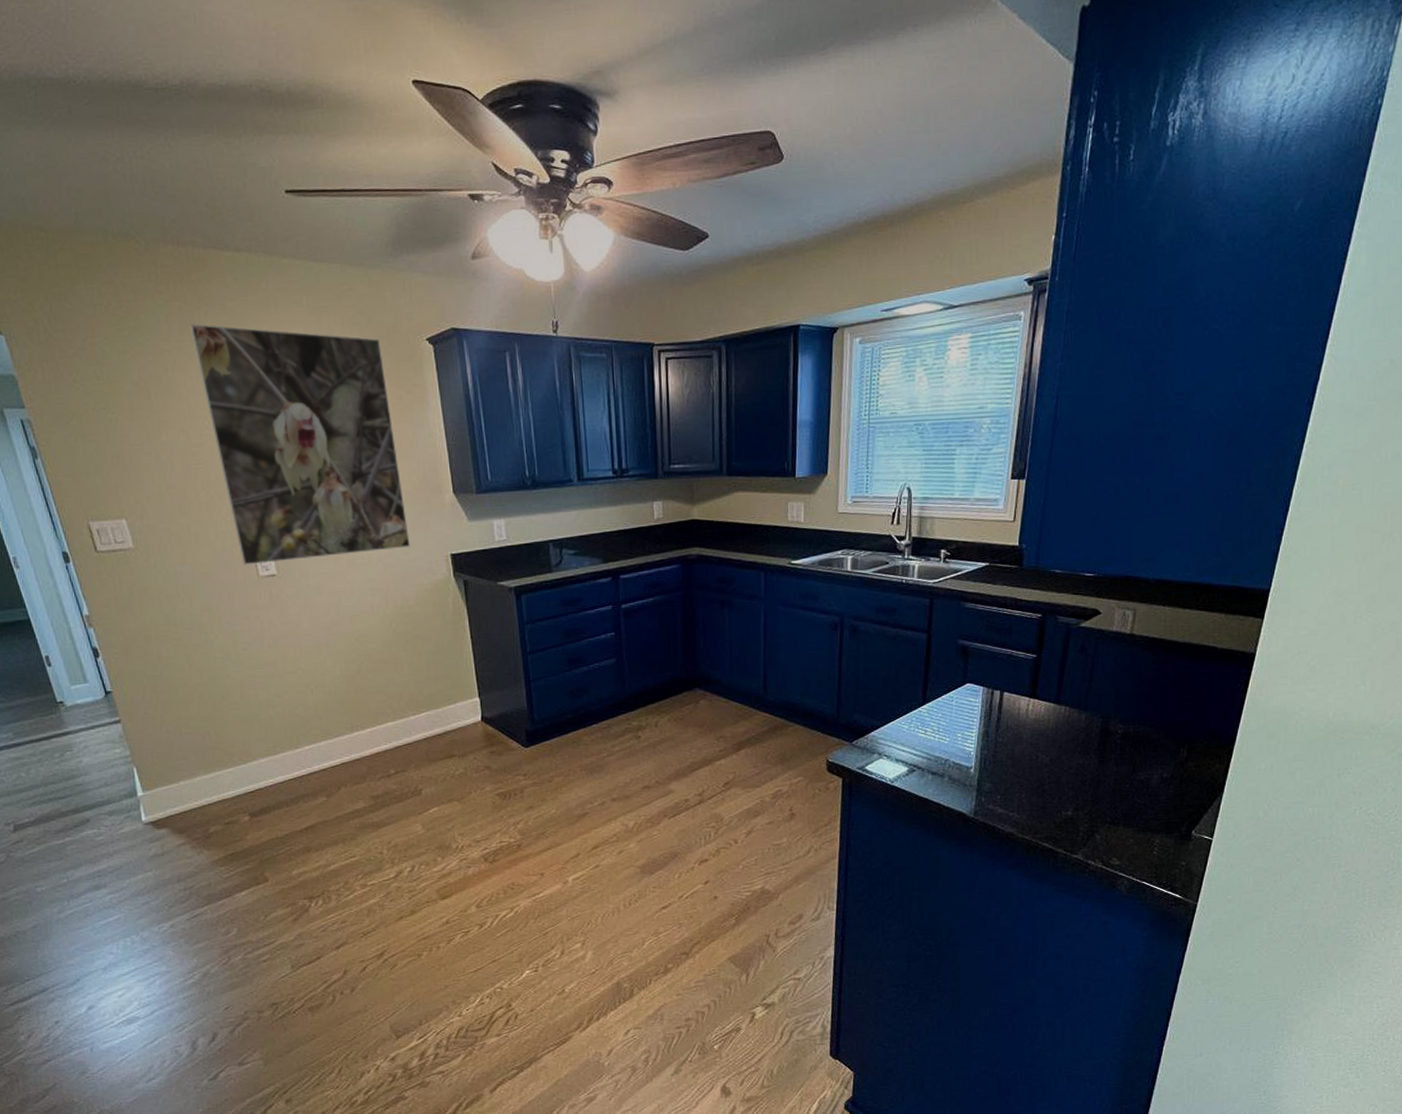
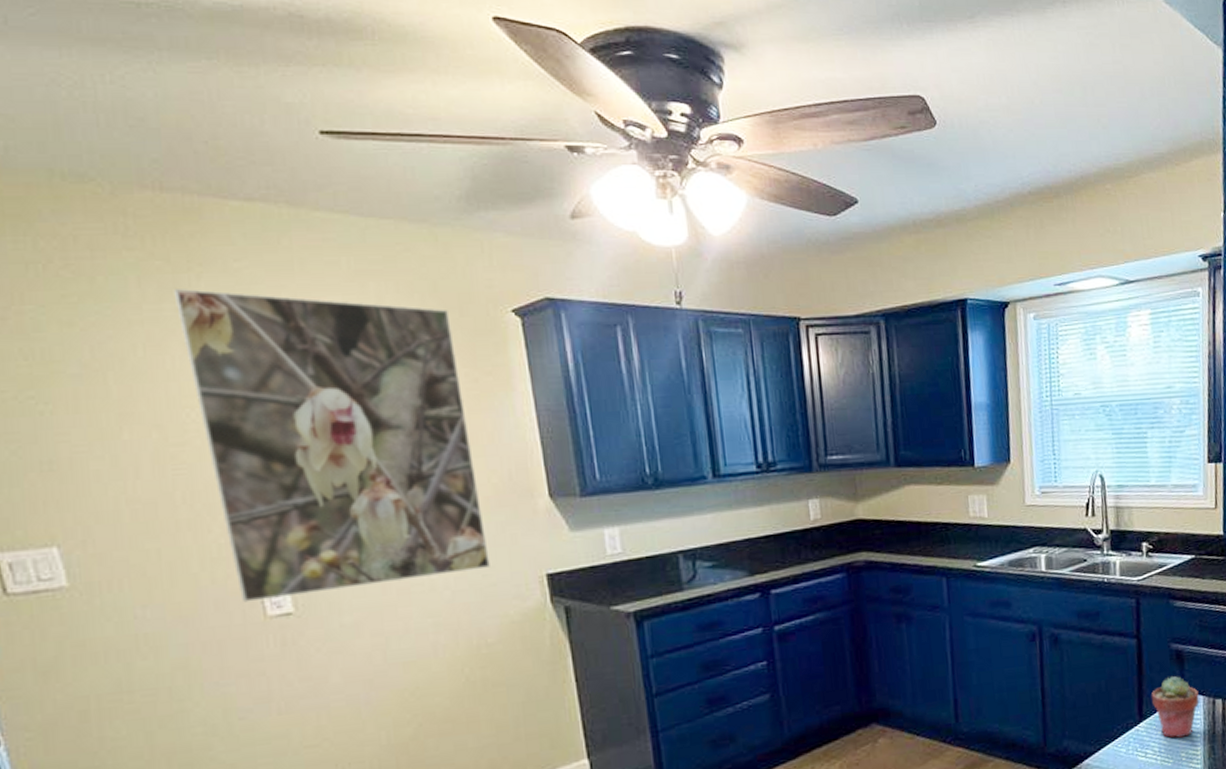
potted succulent: none [935,667,979,721] -> present [1151,675,1200,739]

